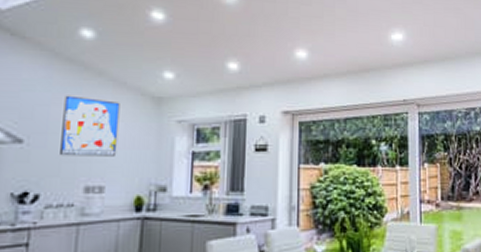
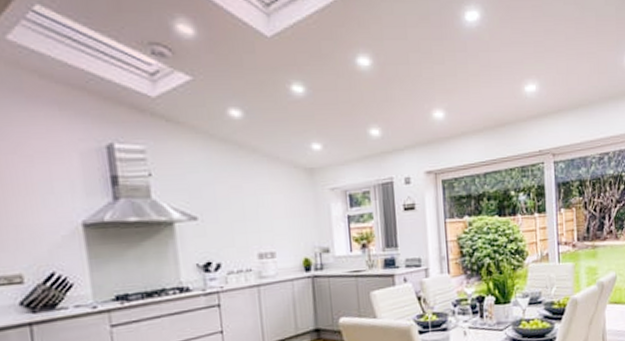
wall art: present [60,95,120,157] -> none [226,173,281,229]

